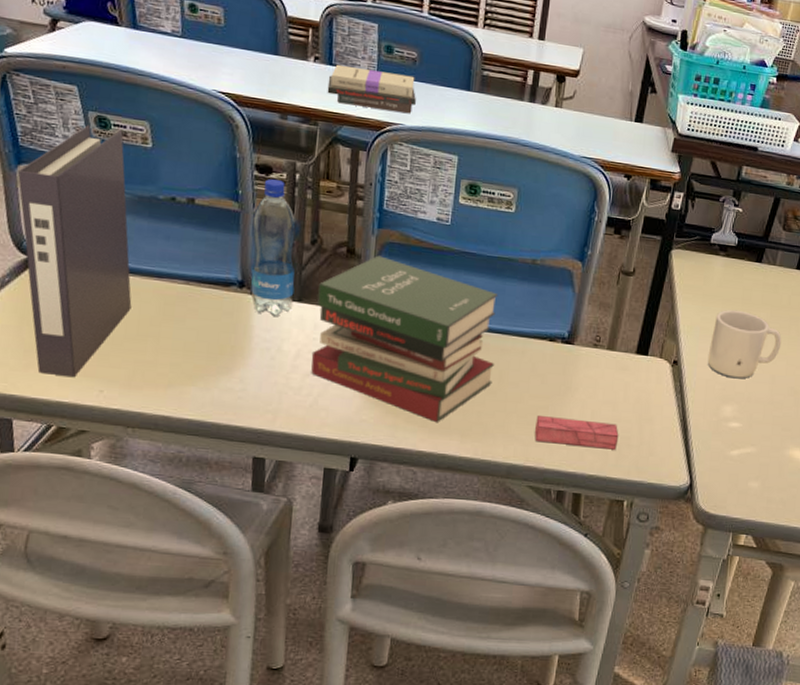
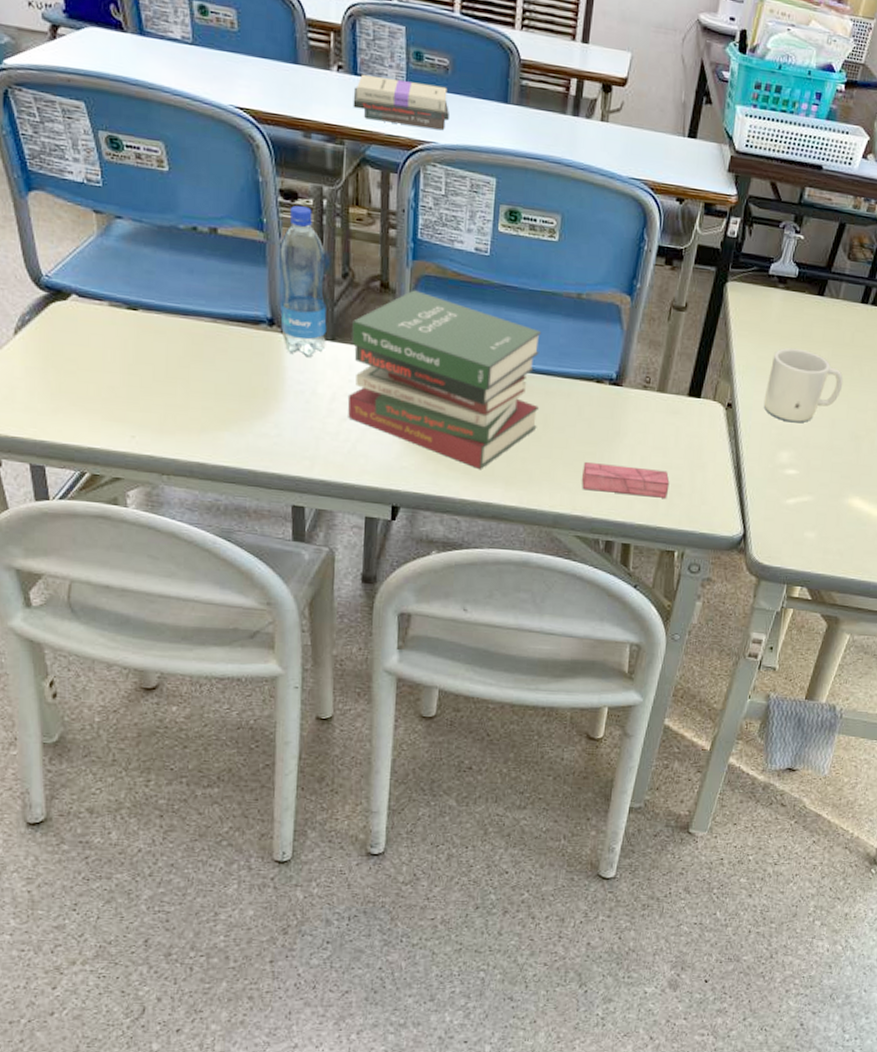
binder: present [18,125,132,377] -> none [30,146,158,421]

